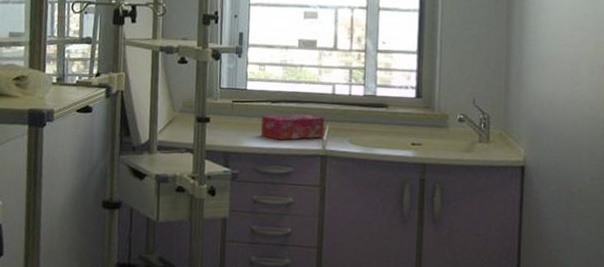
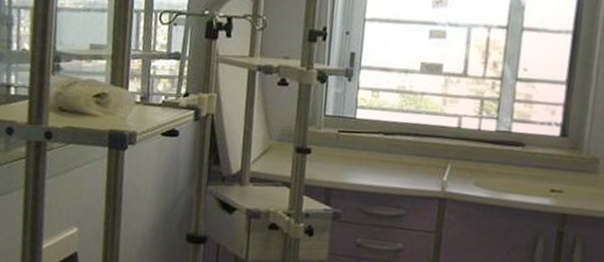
tissue box: present [260,113,325,140] -> none [369,148,447,178]

